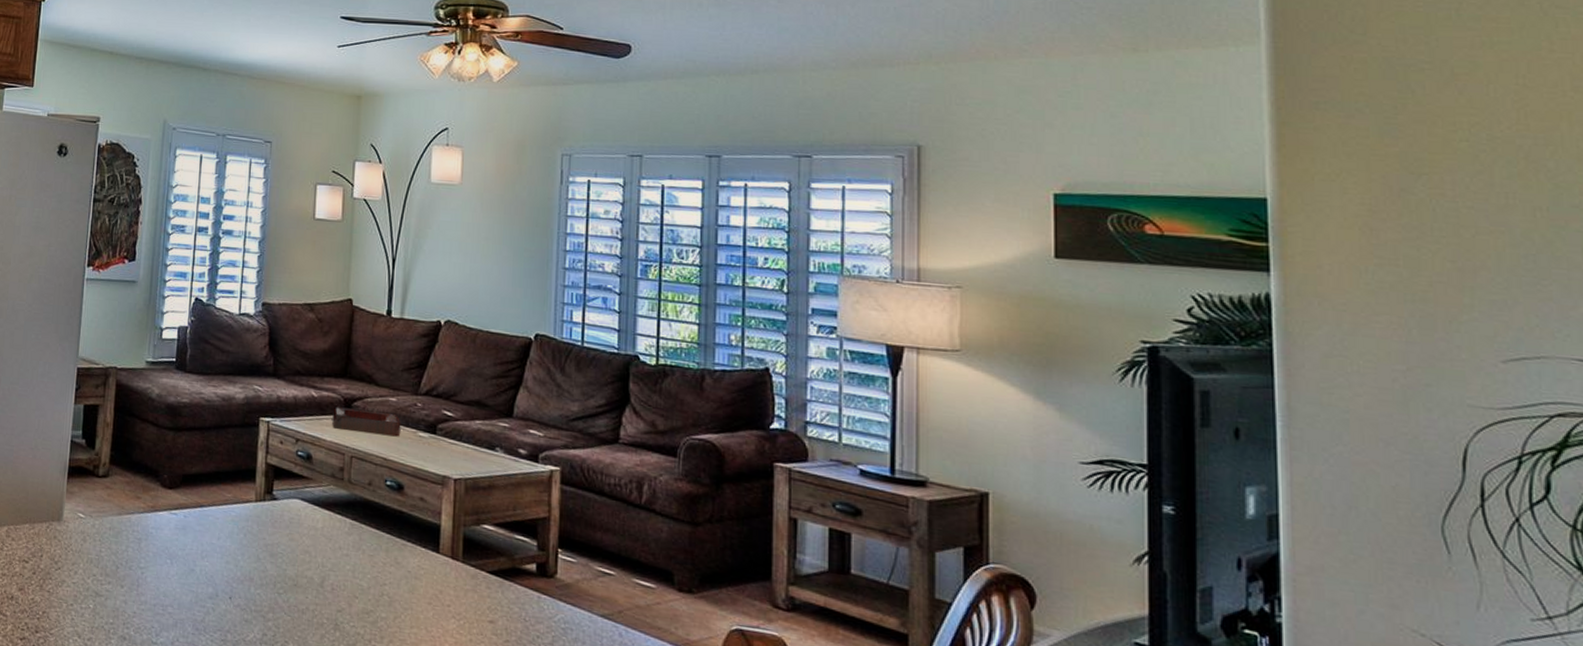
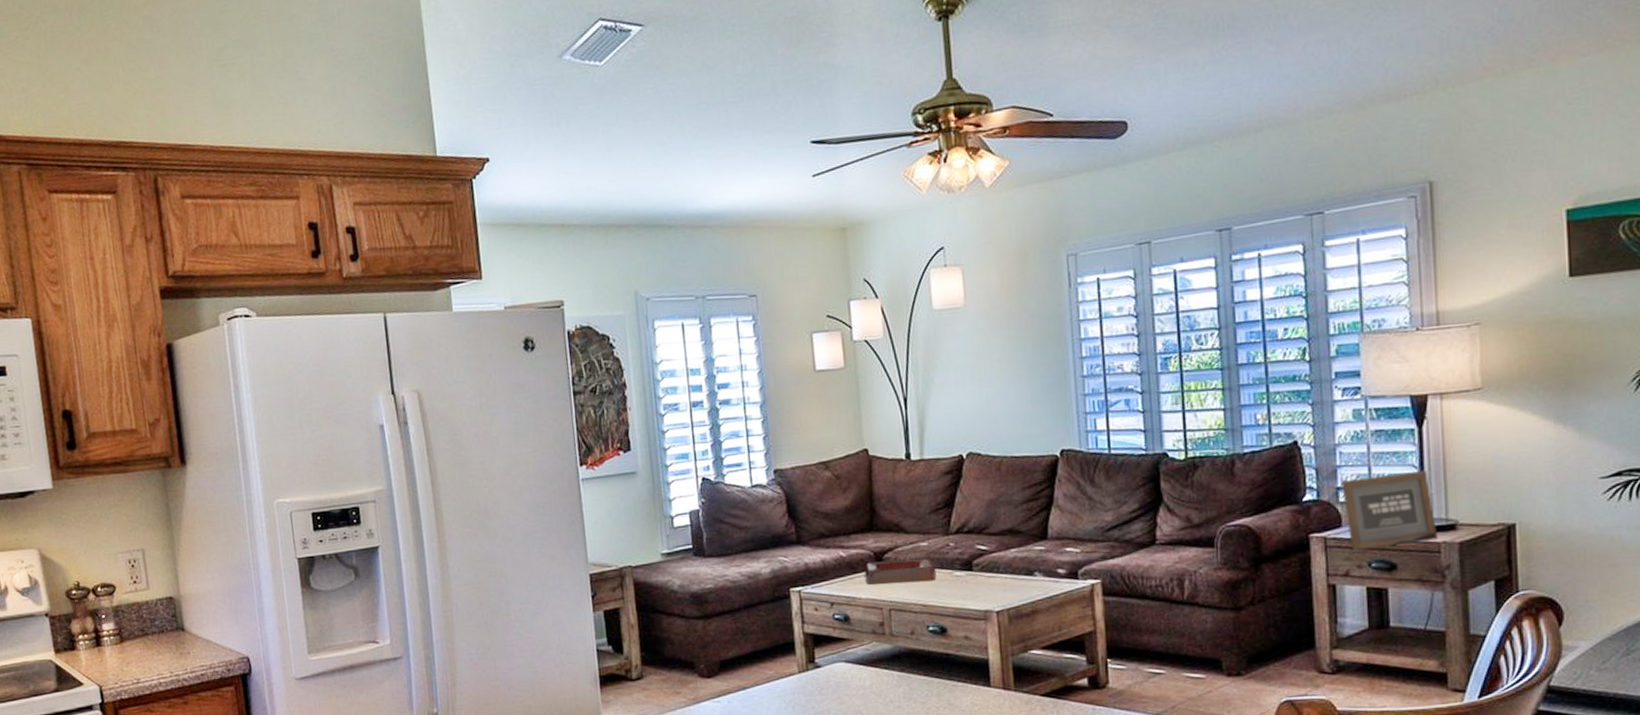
picture frame: none [810,415,906,494] -> present [1341,470,1437,552]

